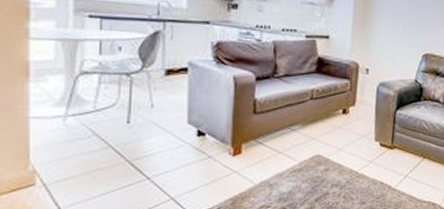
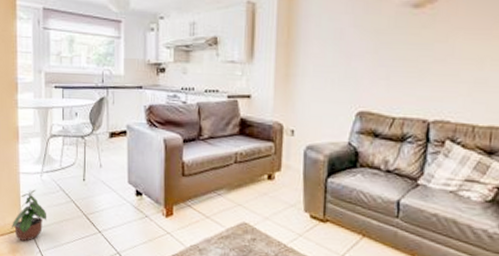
potted plant: none [12,136,72,199] -> present [11,189,47,241]

